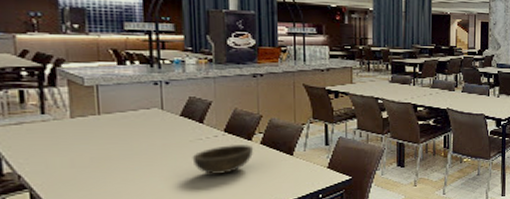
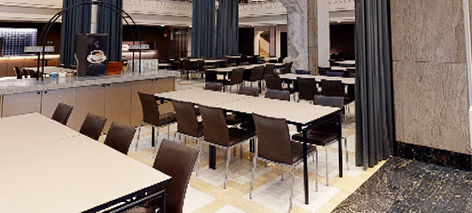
bowl: present [192,145,254,174] -> none [56,144,99,169]

